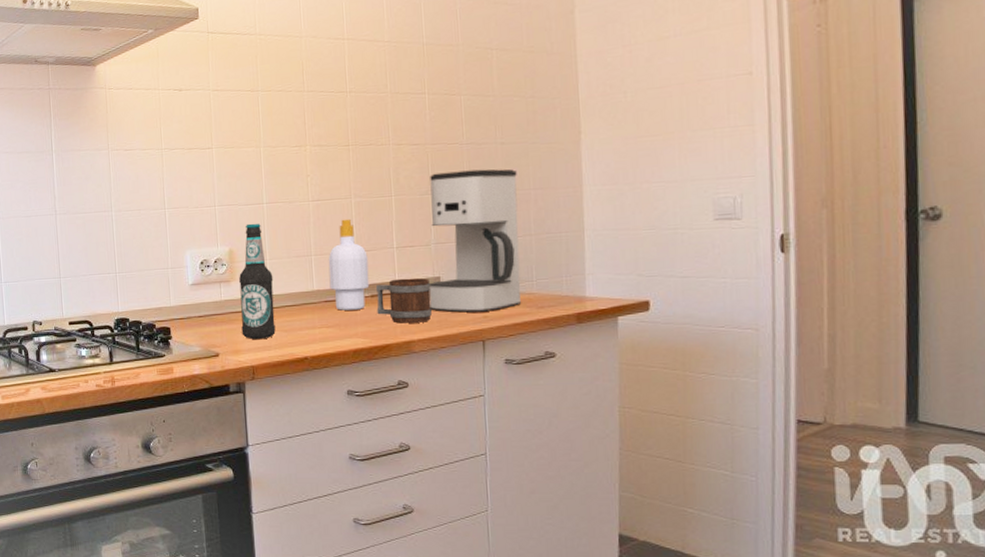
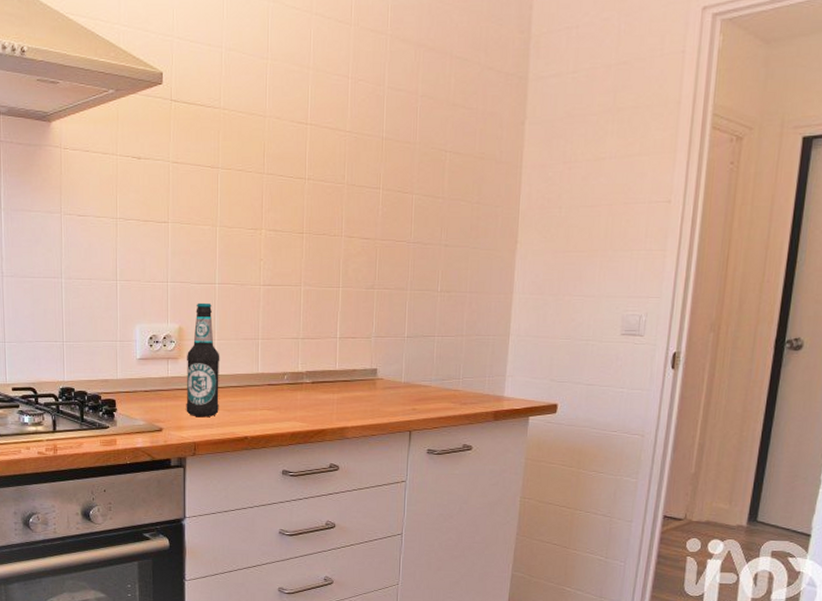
soap bottle: present [328,218,370,311] -> none [274,306,312,395]
mug: present [376,278,432,323] -> none [316,368,368,411]
coffee maker: present [428,169,521,313] -> none [365,269,456,404]

